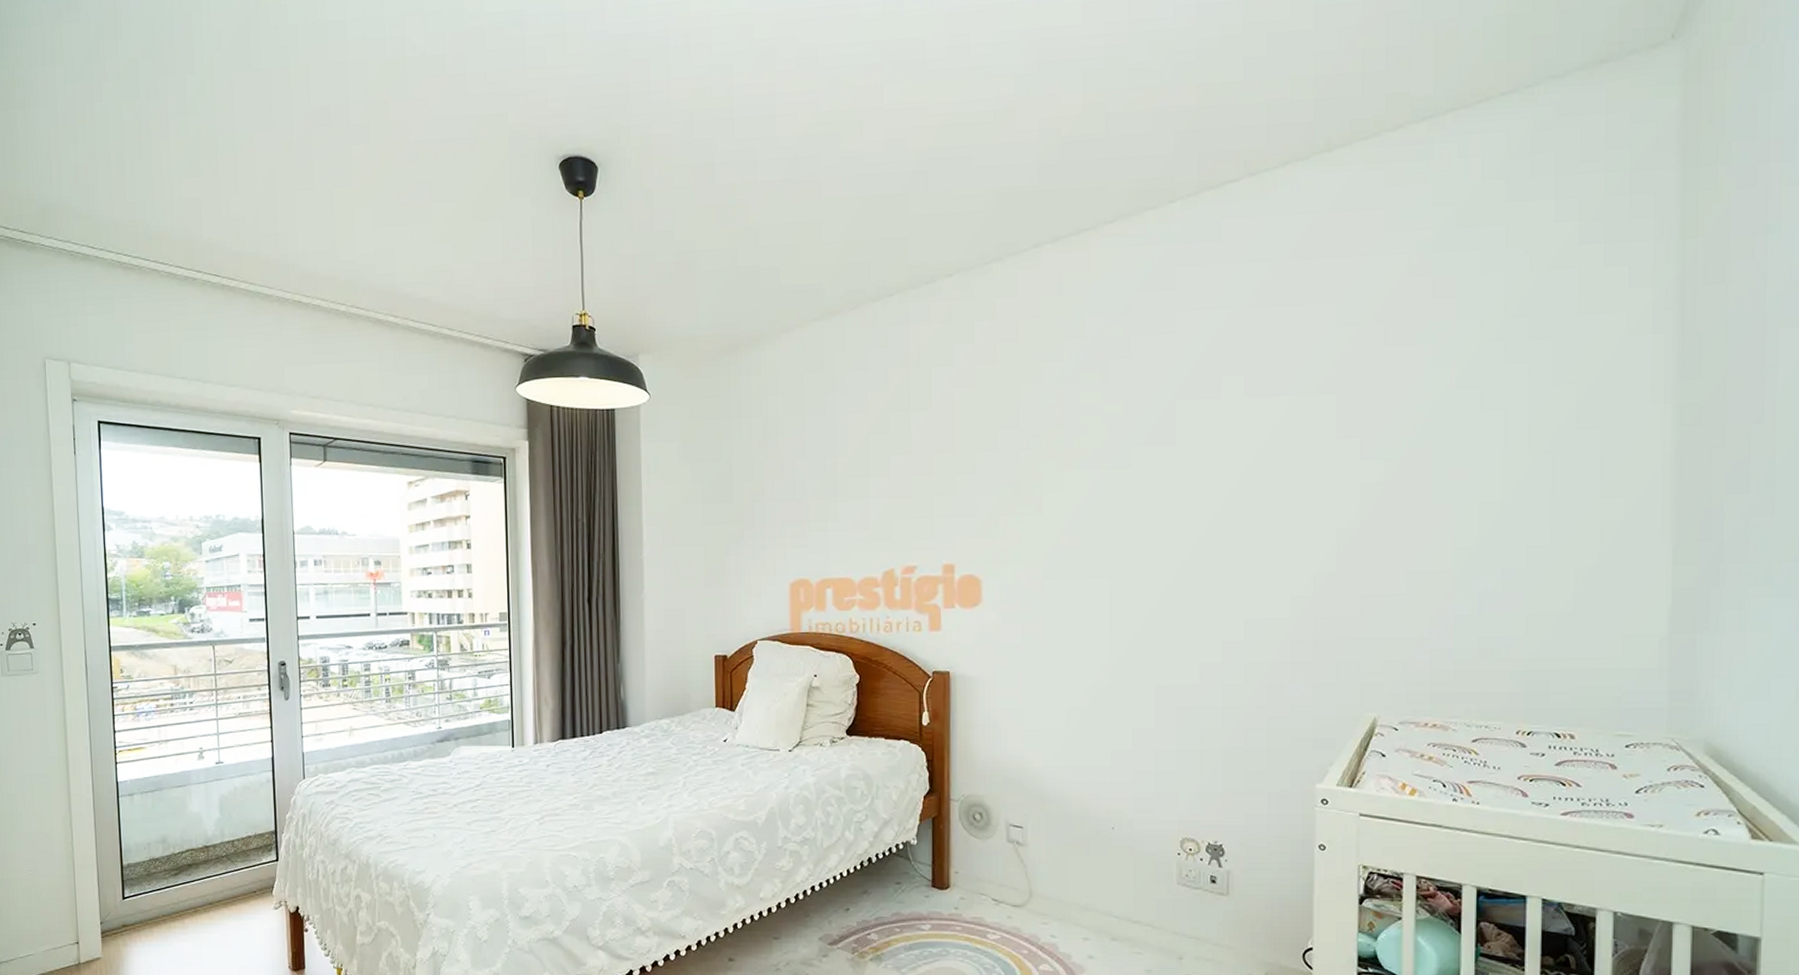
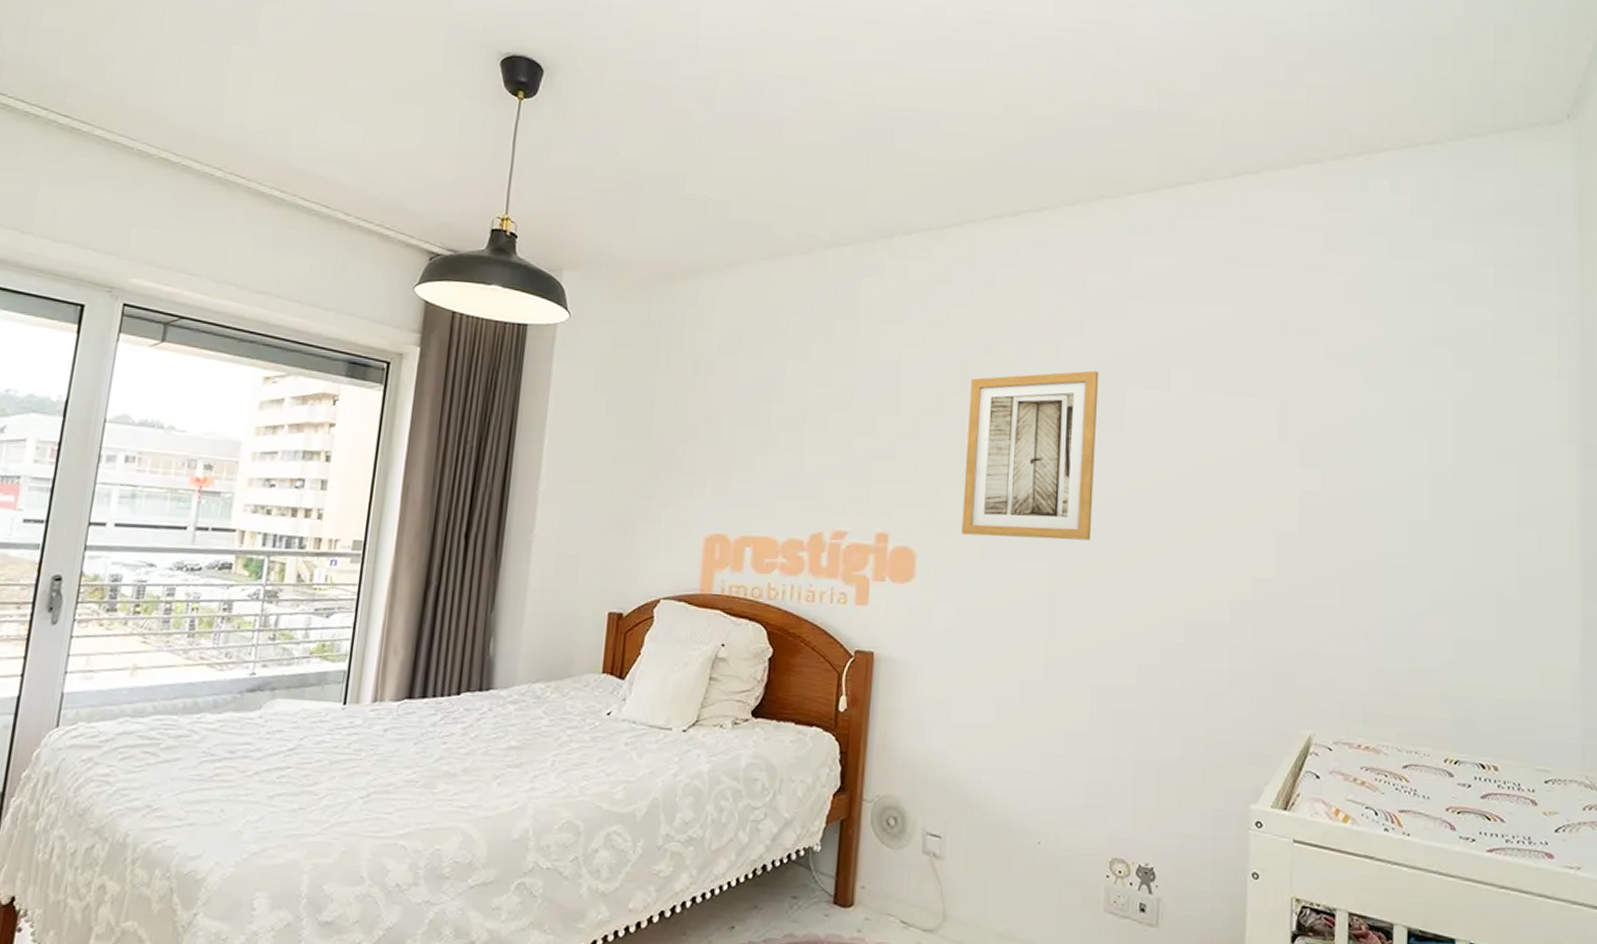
wall art: none [1021,388,1149,559] -> present [961,370,1099,540]

